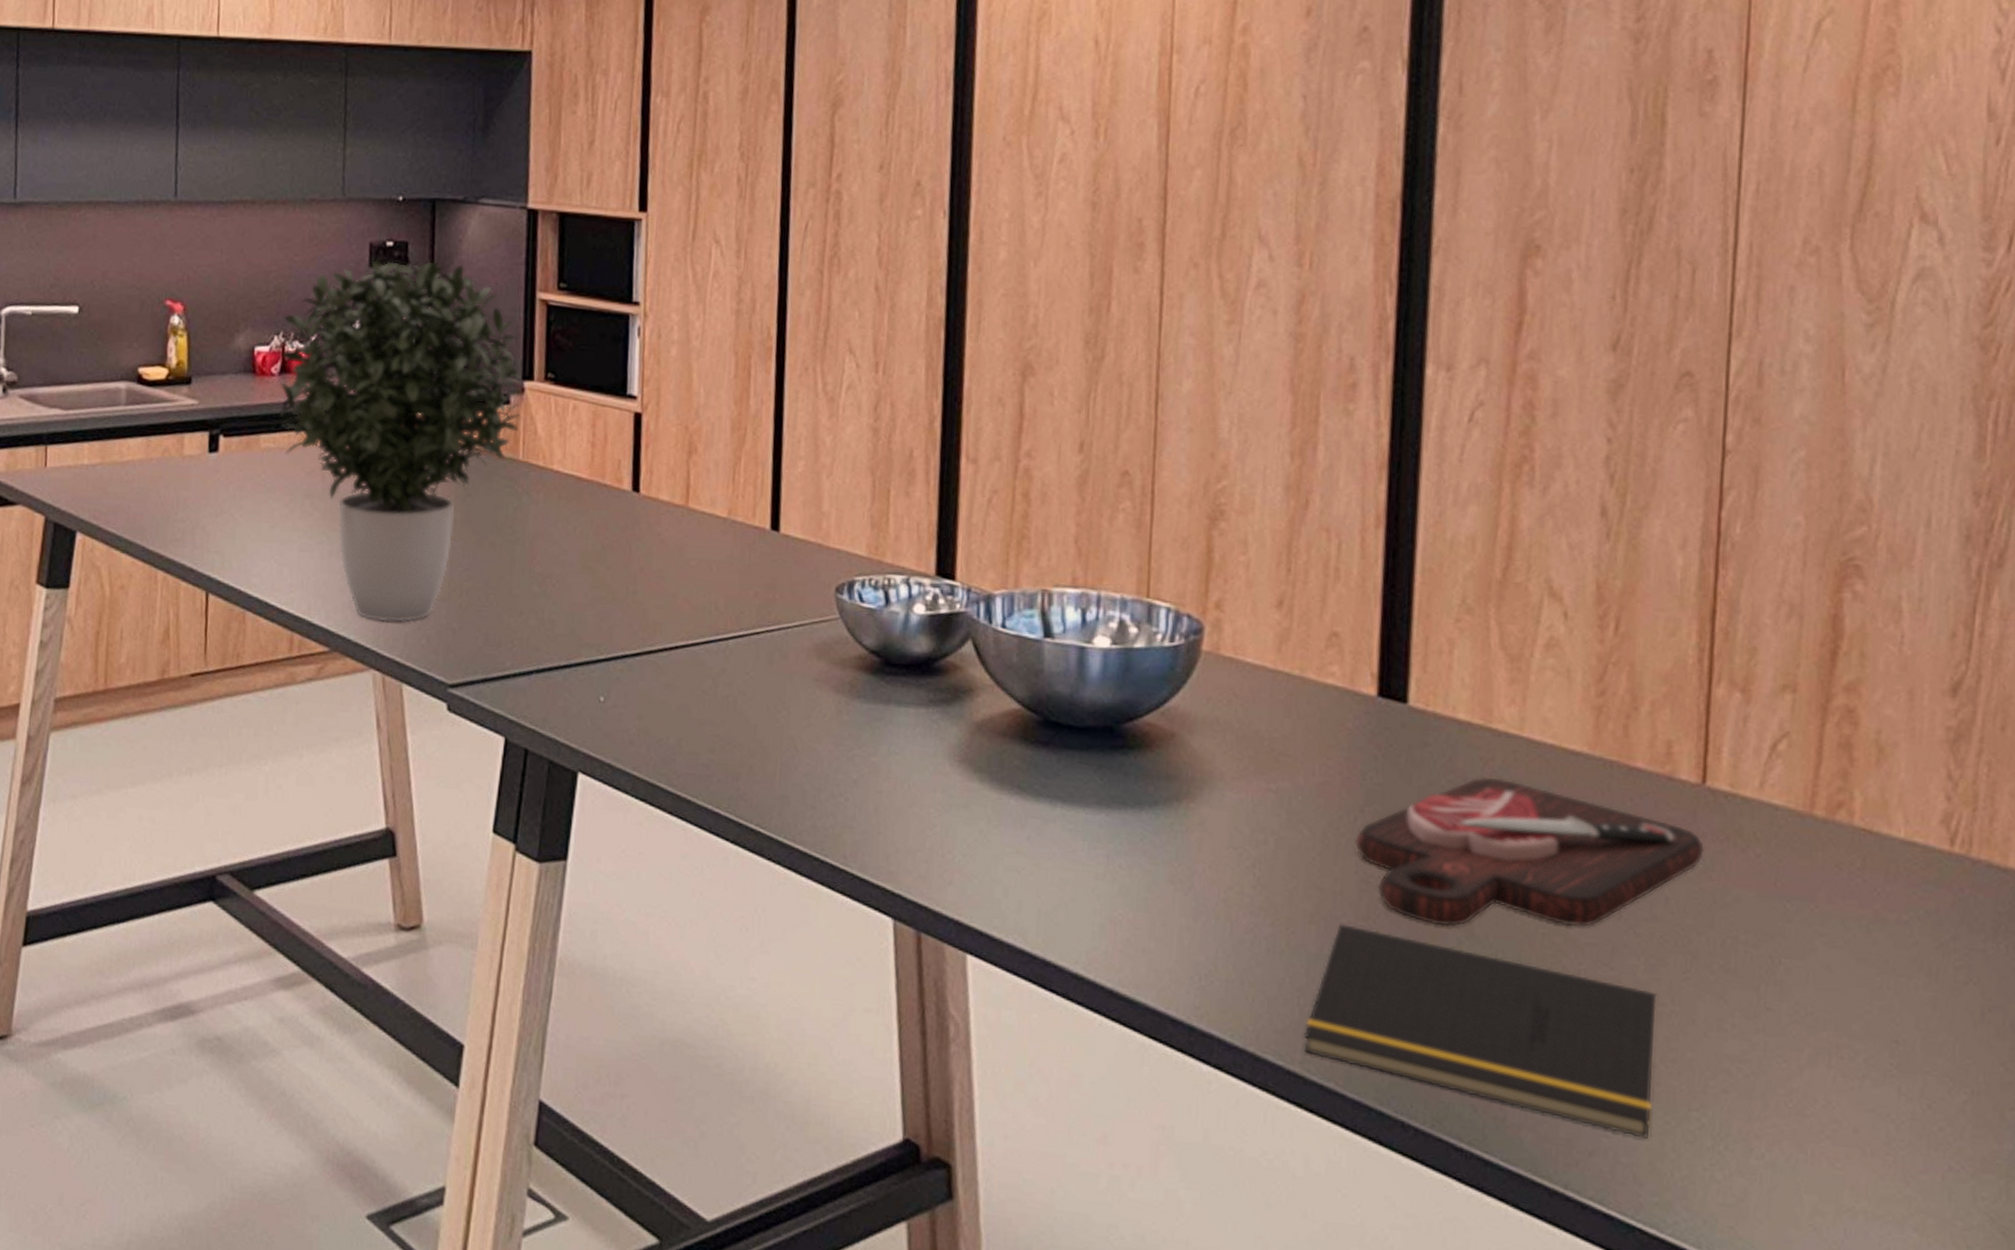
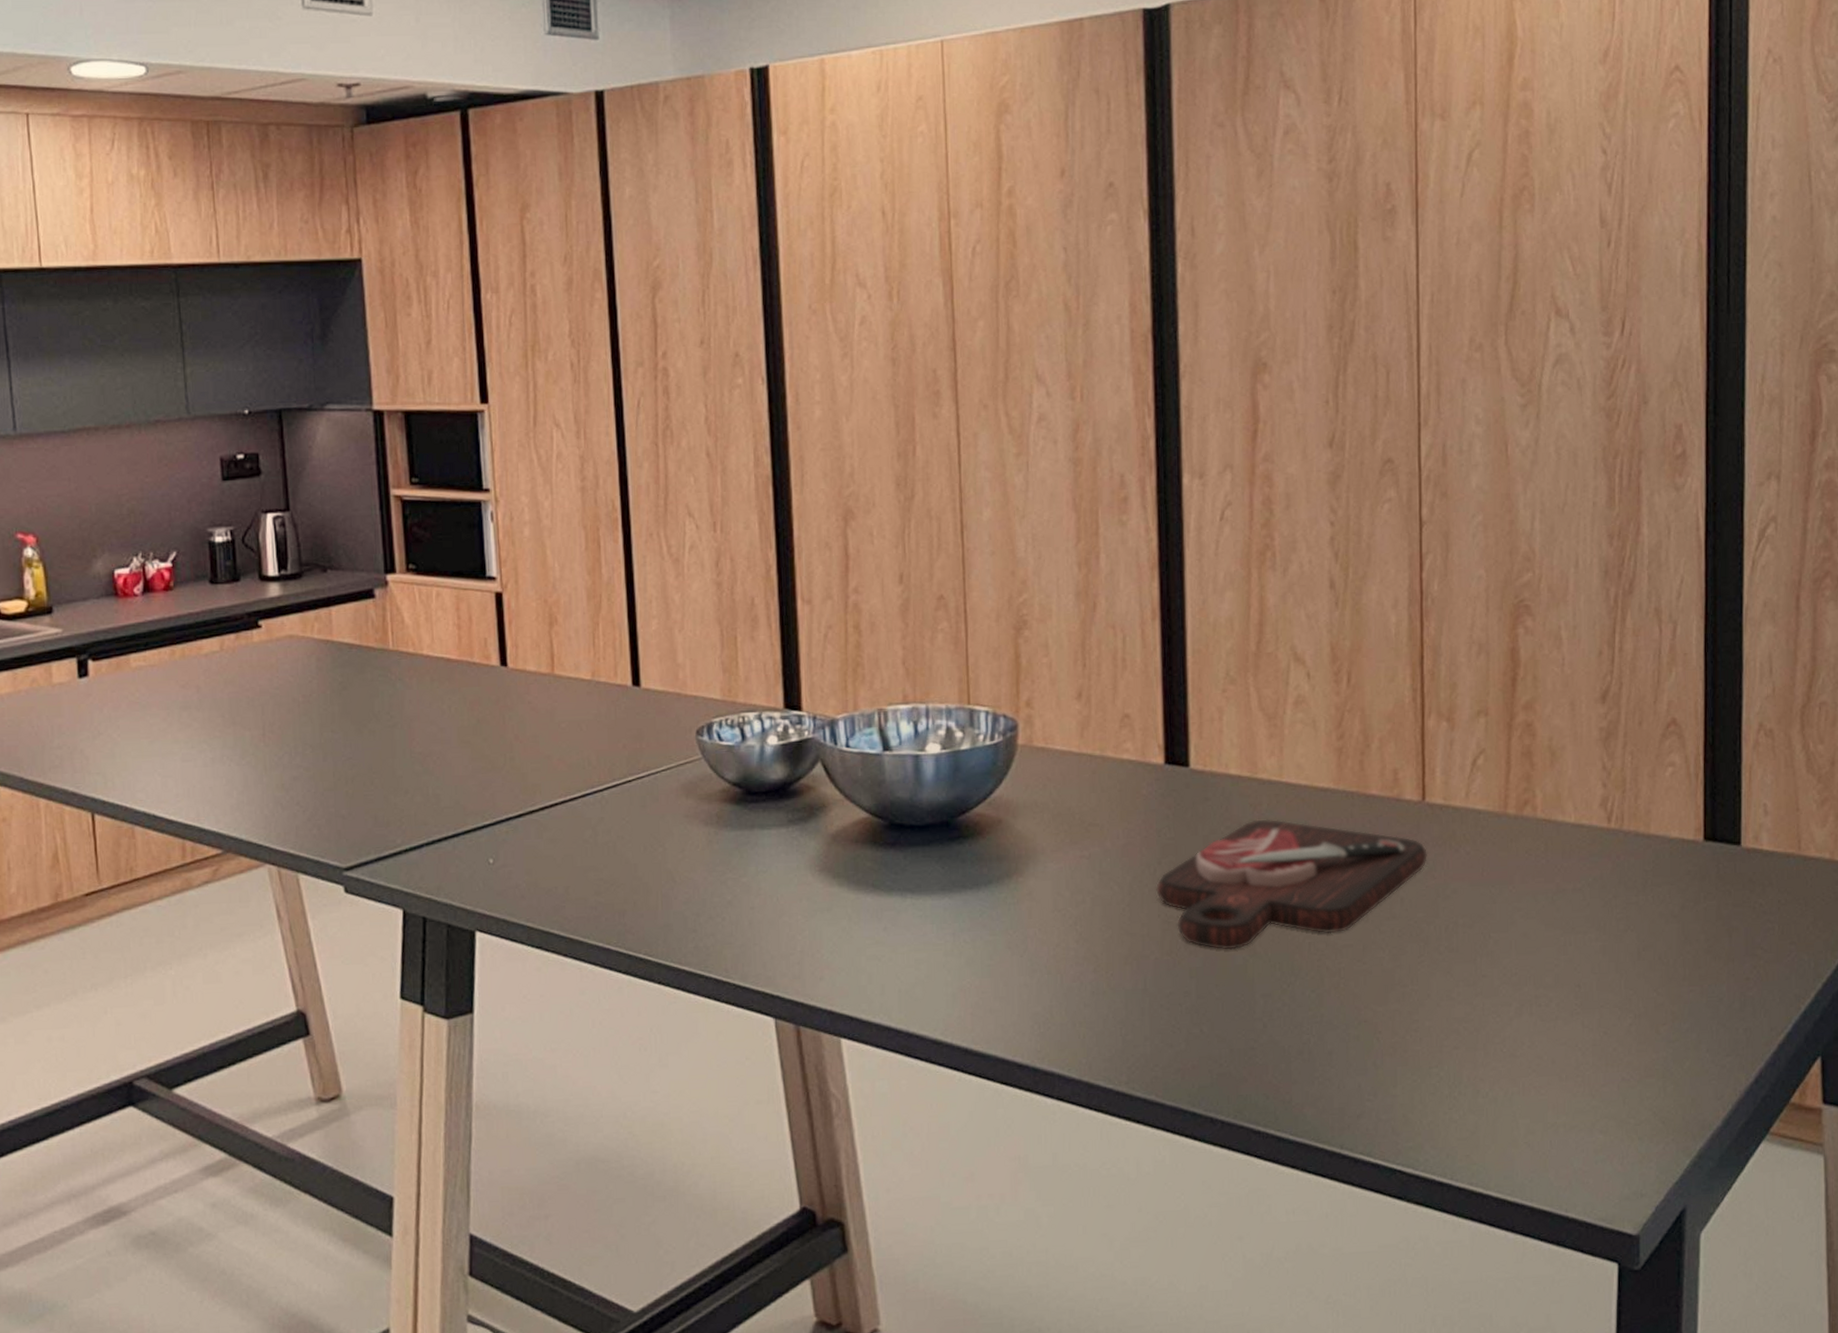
potted plant: present [279,257,526,622] -> none [141,468,389,818]
notepad: present [1303,922,1657,1139] -> none [1127,960,1402,1097]

